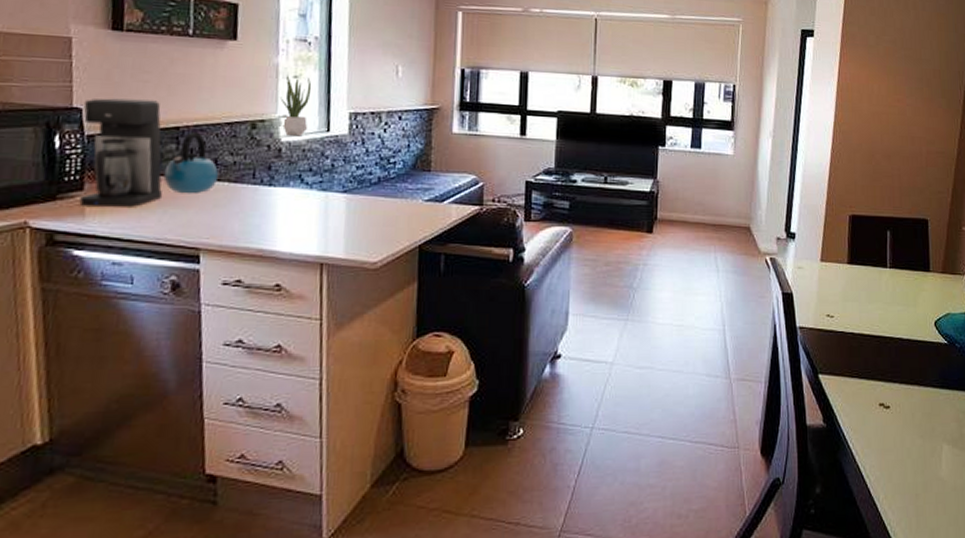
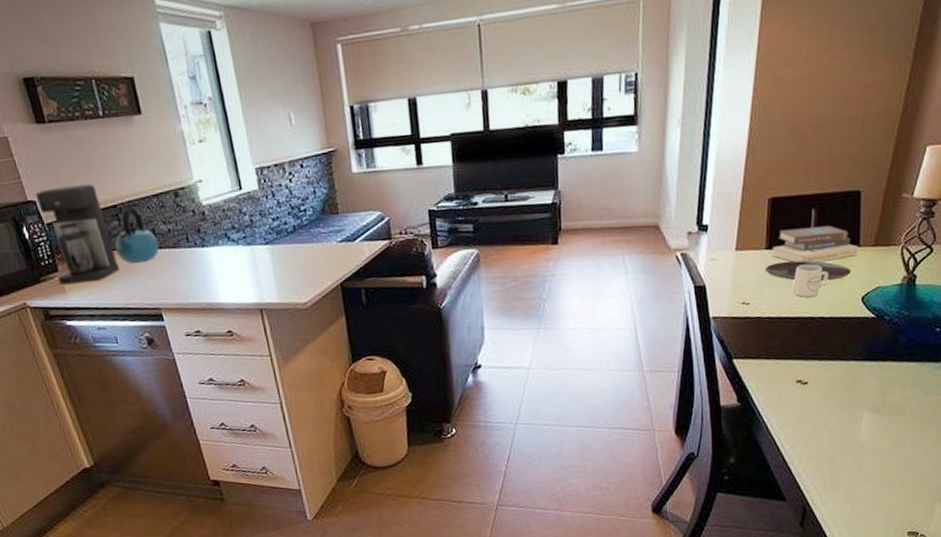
potted plant: present [280,76,312,136] -> none [192,140,222,199]
plate: none [847,278,924,302] -> present [765,260,851,281]
books: none [853,247,930,282] -> present [771,226,859,263]
mug: none [873,283,904,317] -> present [793,264,828,298]

